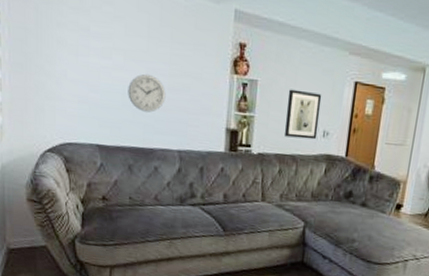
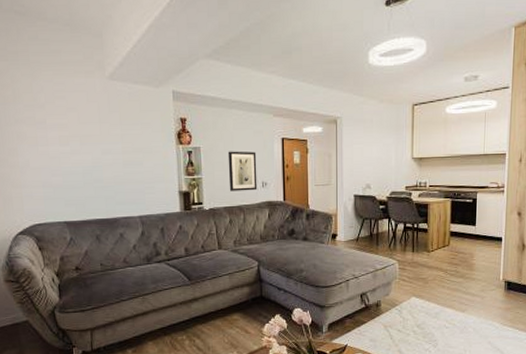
wall clock: present [128,73,166,113] -> none [87,154,122,187]

